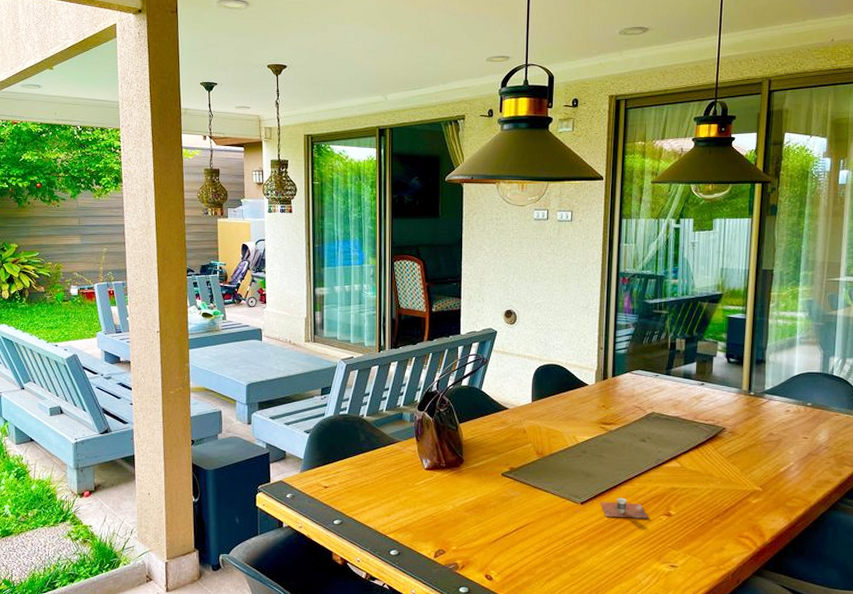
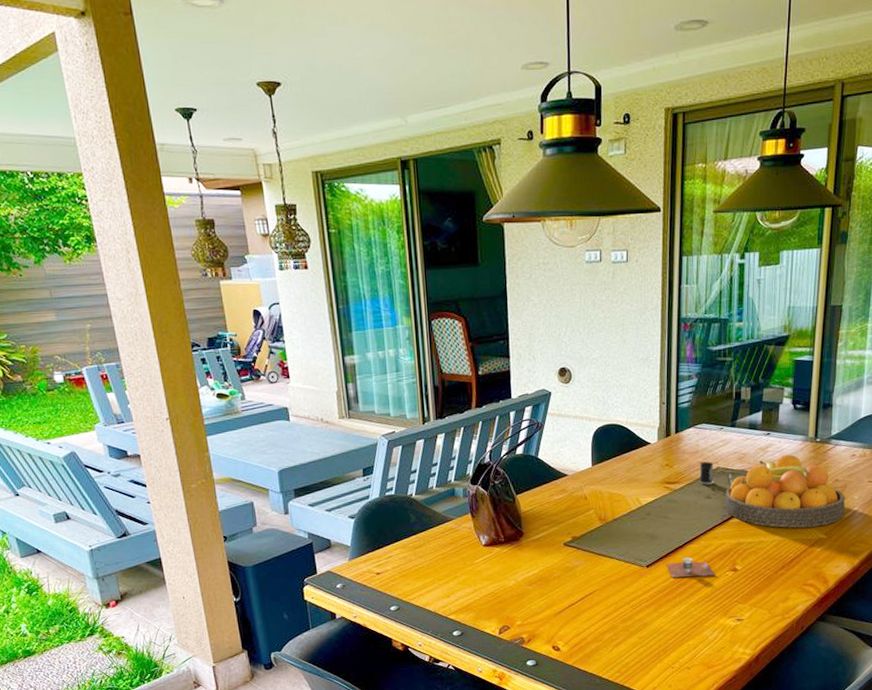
mug: none [635,406,668,431] -> present [699,461,734,486]
fruit bowl: none [659,405,780,478] -> present [725,454,845,528]

